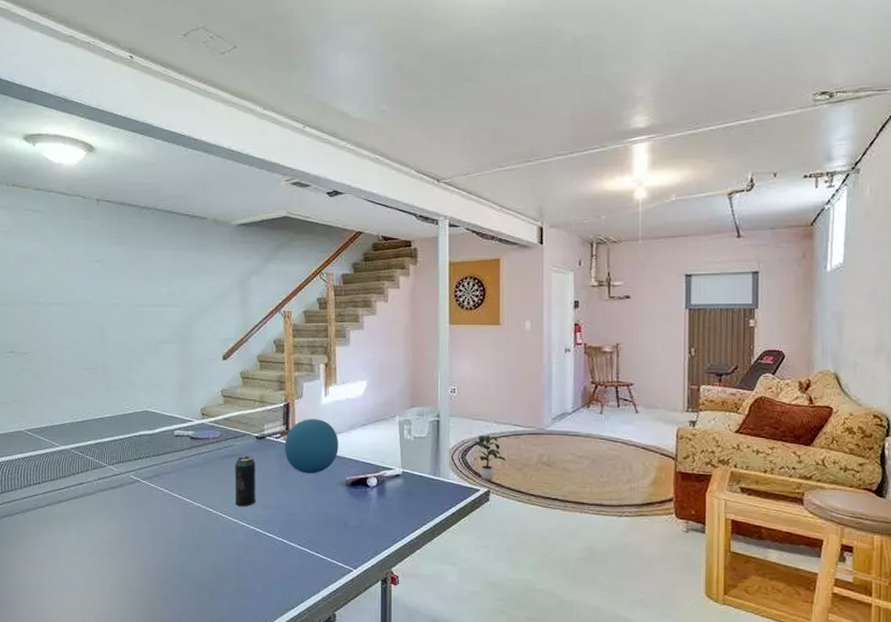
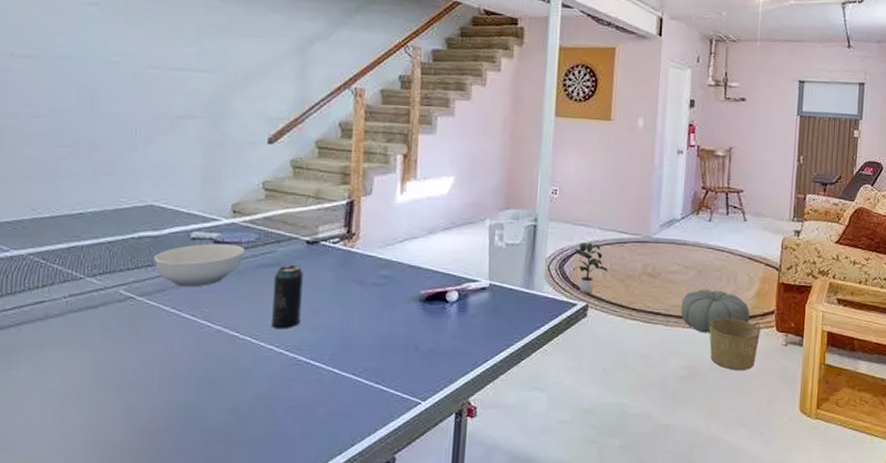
bowl: none [150,440,213,473] -> present [153,244,245,287]
ball: present [284,419,339,474] -> none [343,220,414,287]
pouf: none [577,478,648,520] -> present [681,290,750,335]
basket: none [606,504,659,554] -> present [709,318,761,370]

